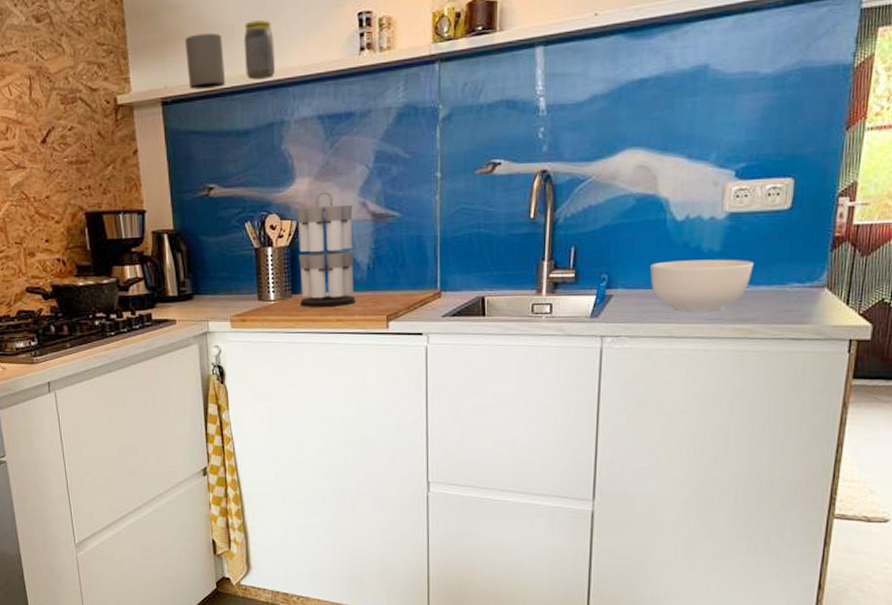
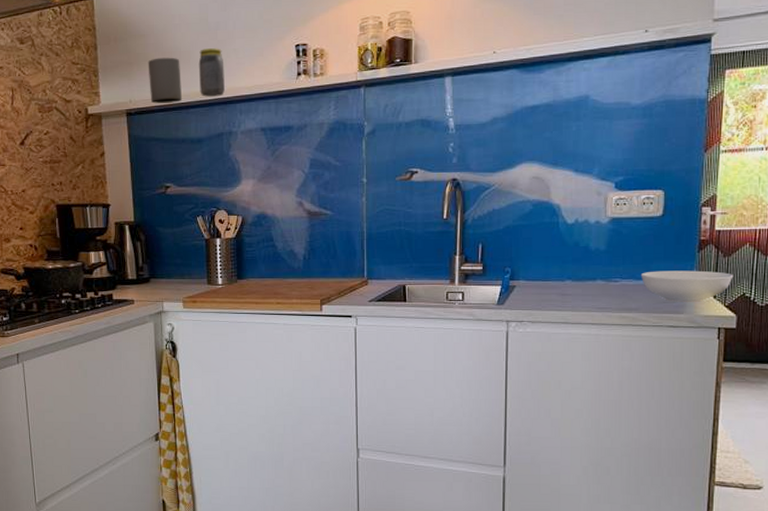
spice rack: present [297,190,356,307] -> none [242,191,293,291]
bowl: present [649,259,754,313] -> none [546,257,634,303]
bowl: none [760,273,872,312] -> present [640,270,734,303]

